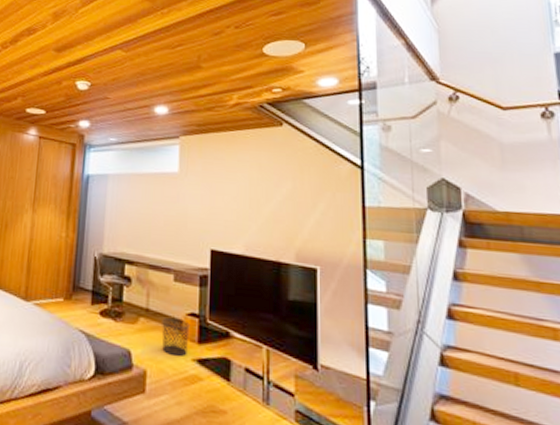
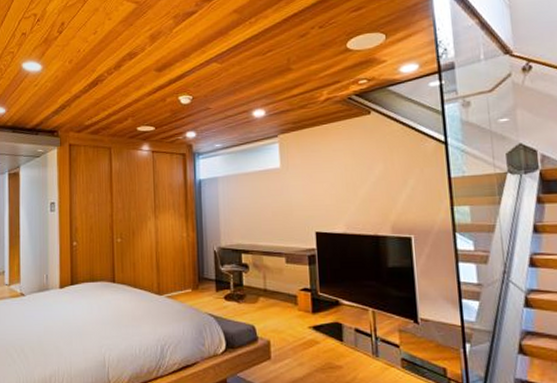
waste bin: present [161,317,190,356] -> none [279,294,304,325]

